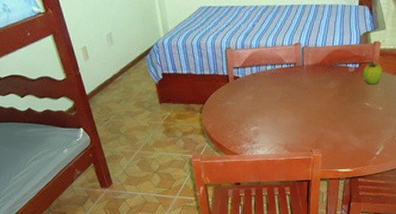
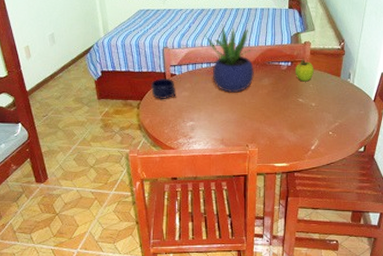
mug: none [213,80,240,103] -> present [150,77,176,99]
potted plant: none [270,16,322,96] -> present [205,18,255,93]

